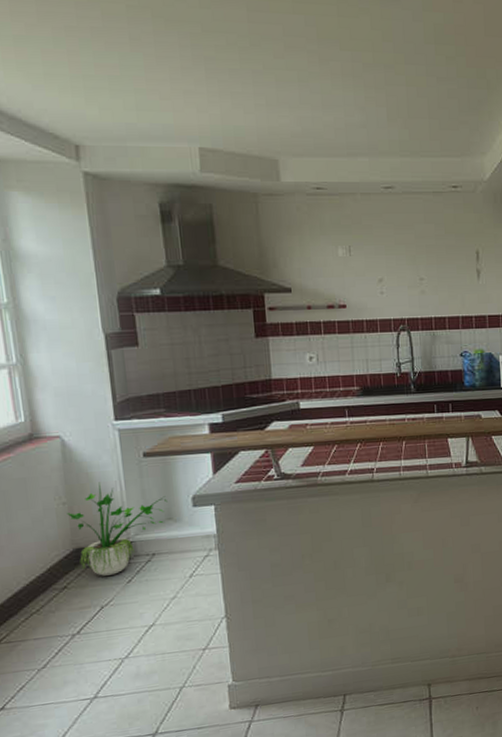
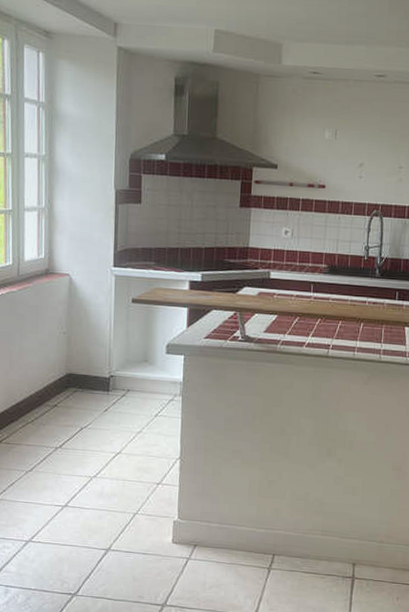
potted plant: present [67,482,168,576] -> none [65,319,146,402]

